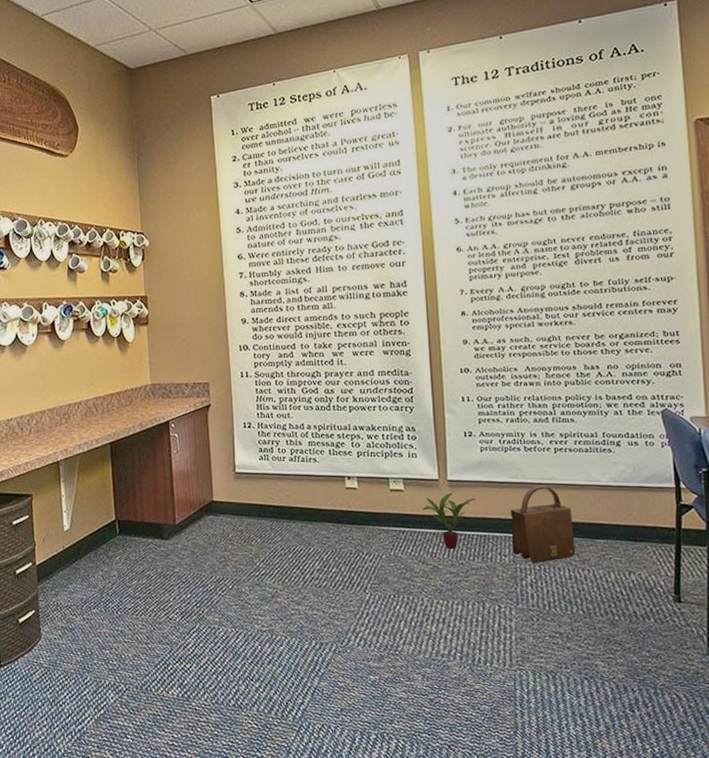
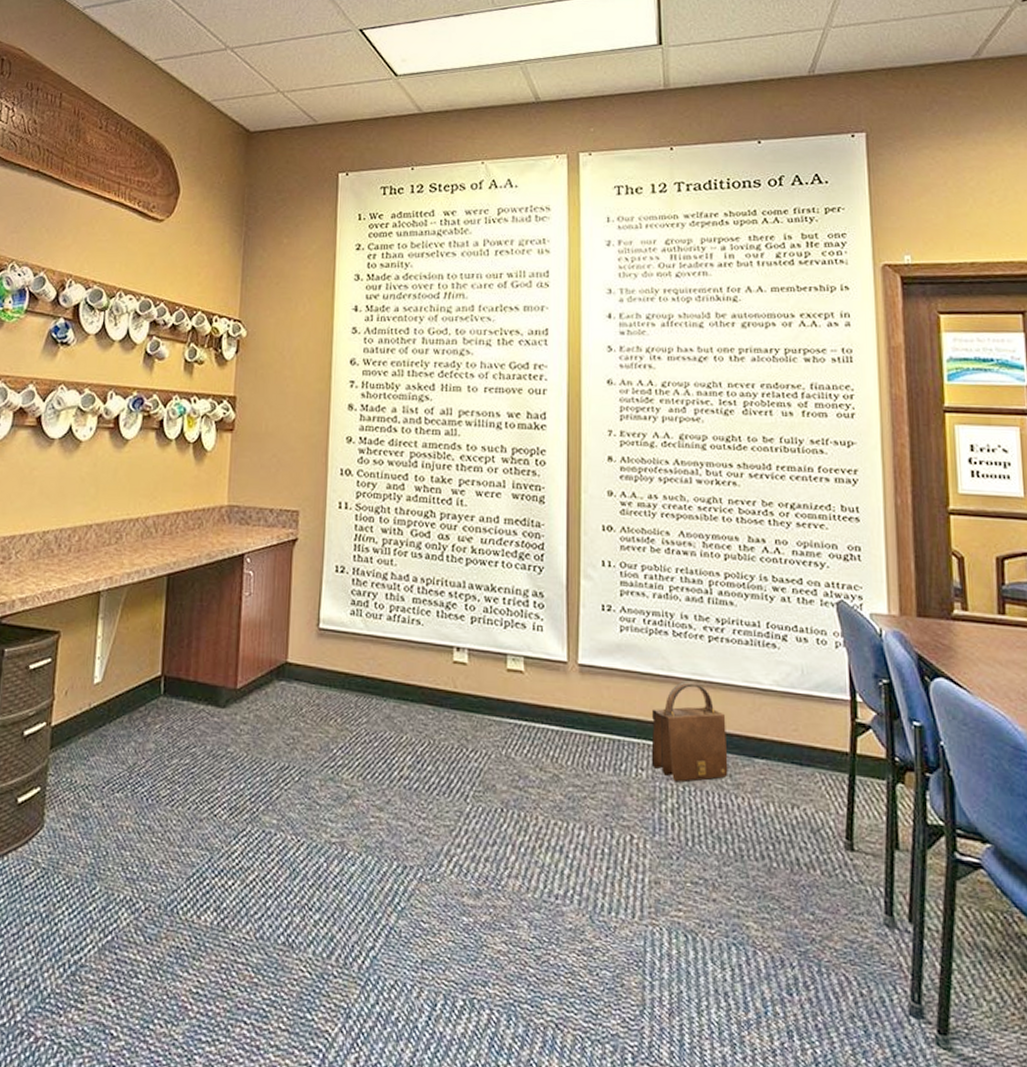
potted plant: present [422,492,476,549] -> none [545,680,611,754]

